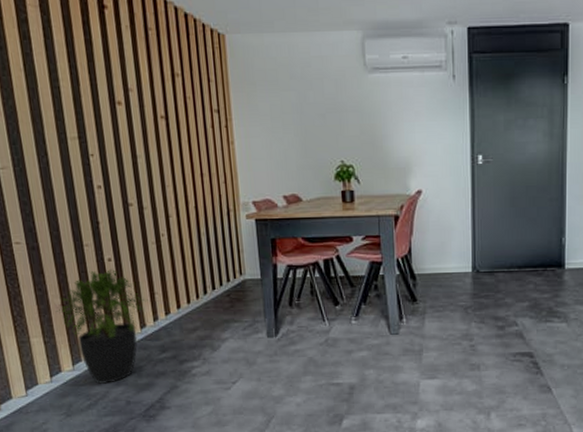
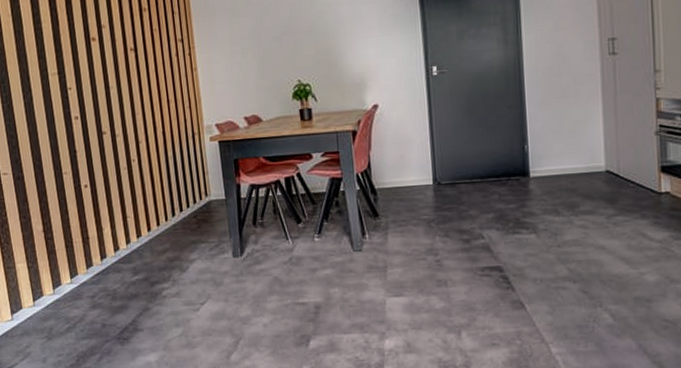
potted plant: present [55,268,148,385] -> none [38,194,121,308]

